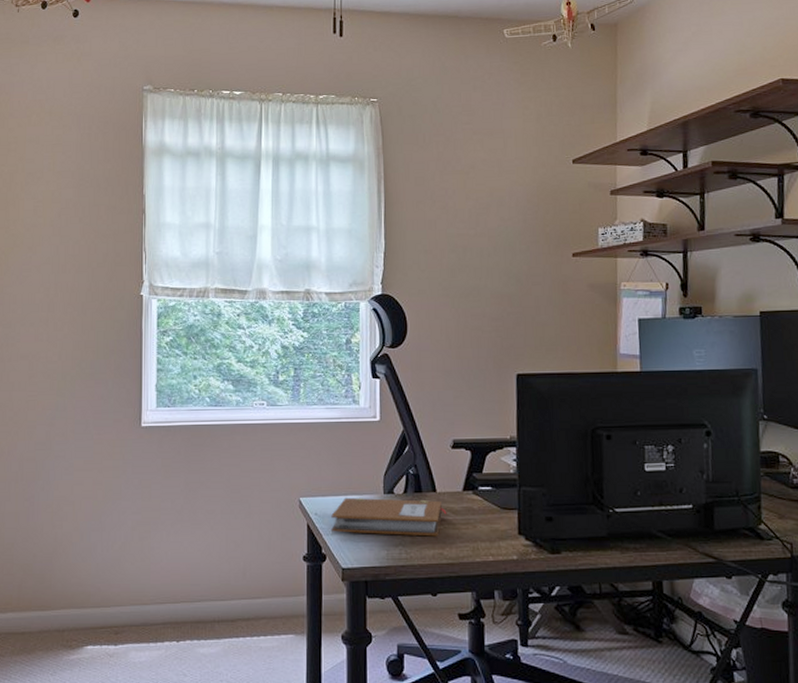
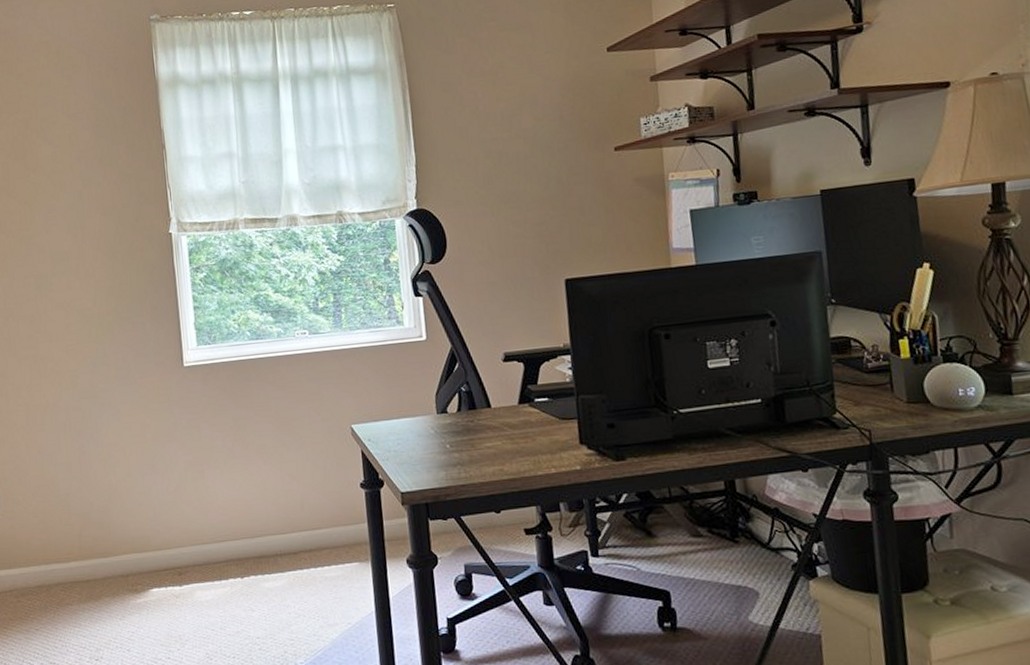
notebook: present [331,497,447,537] -> none [385,416,504,457]

